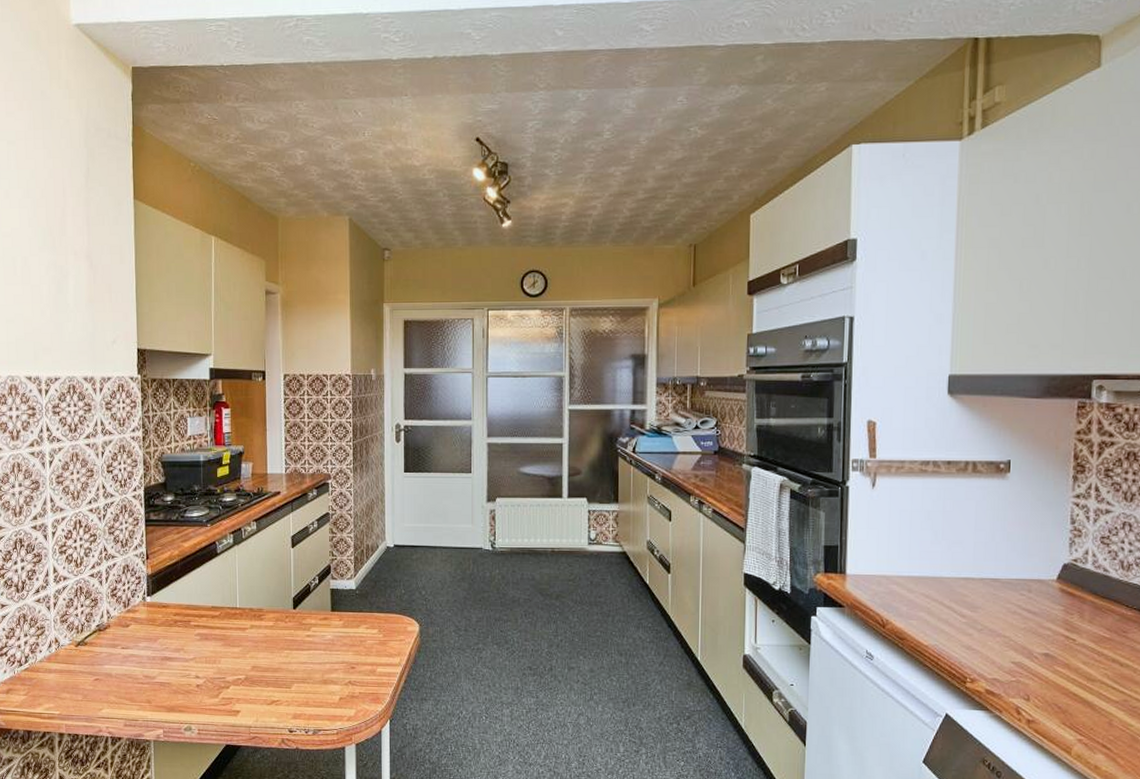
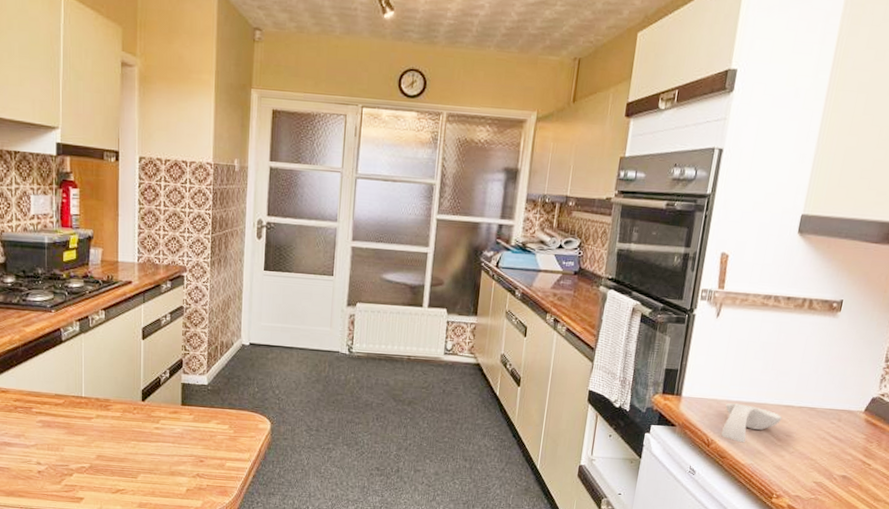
spoon rest: none [897,578,963,622] -> present [721,402,783,443]

